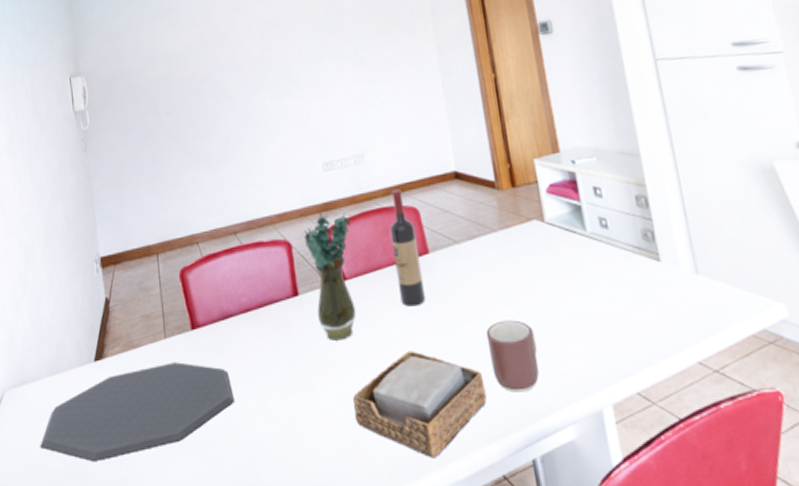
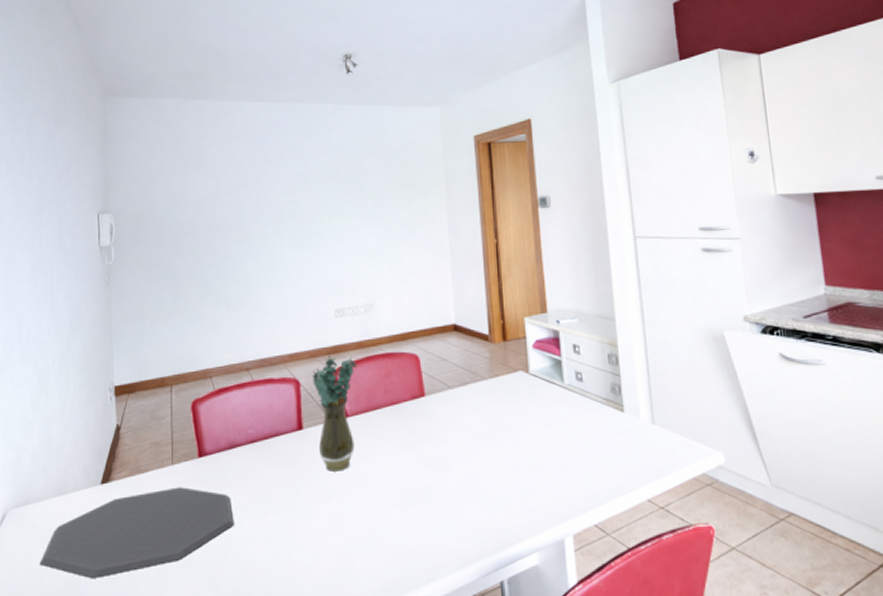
napkin holder: present [352,350,487,459] -> none [344,483,465,580]
wine bottle: present [389,189,425,307] -> none [391,337,418,443]
mug: present [486,320,539,393] -> none [469,458,513,522]

